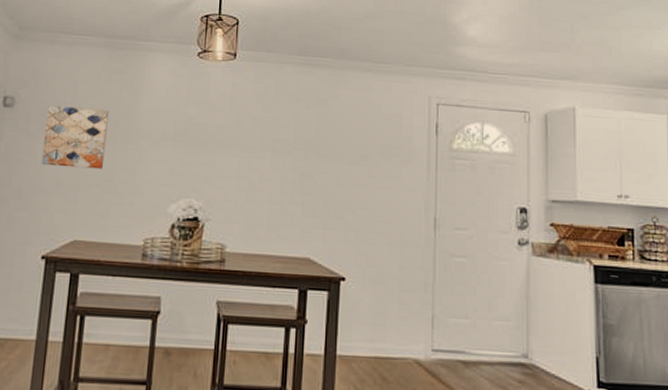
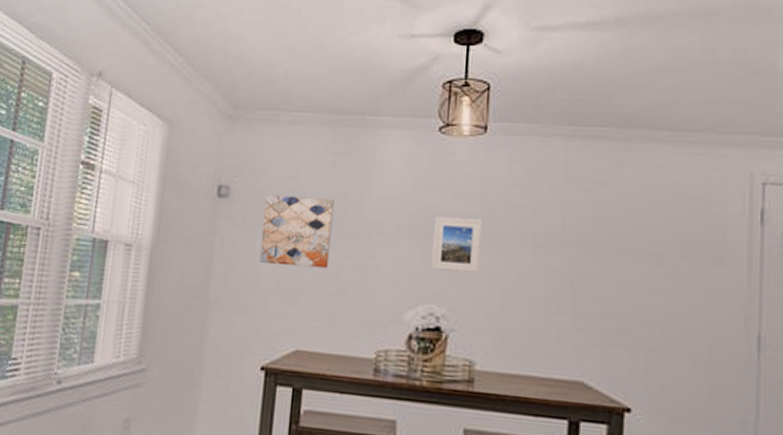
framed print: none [190,126,233,172] -> present [430,217,483,273]

